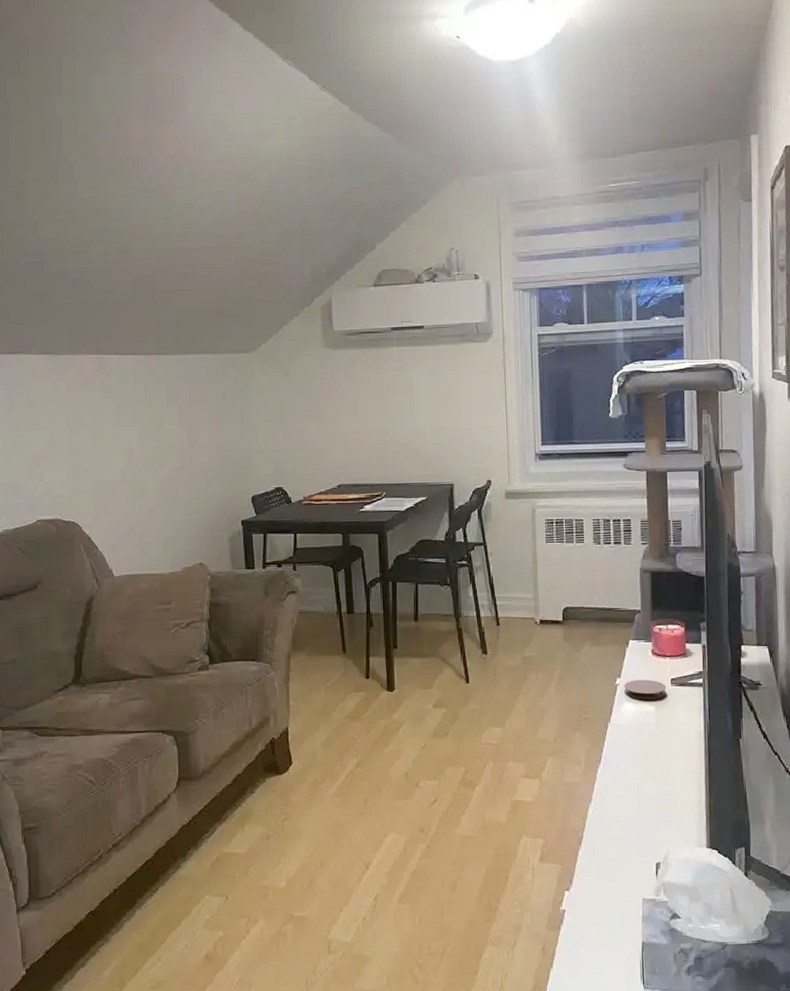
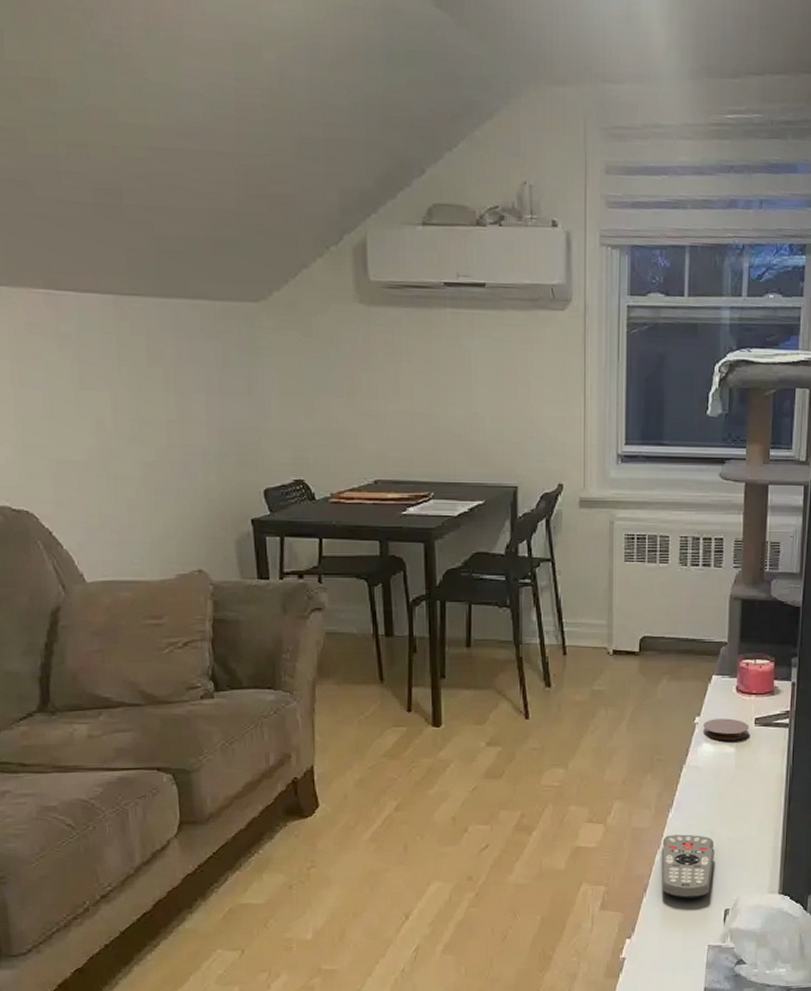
remote control: none [593,789,643,852] -> present [661,834,714,899]

